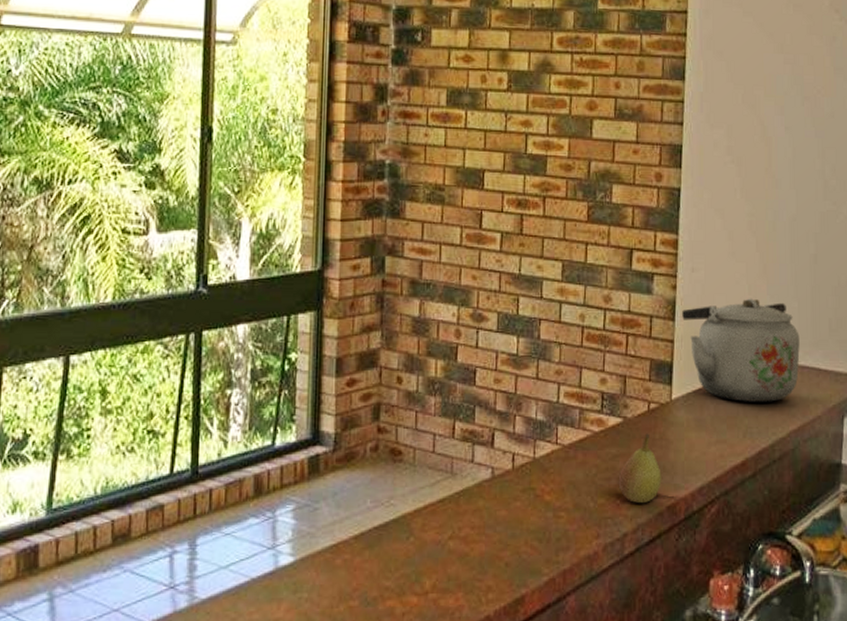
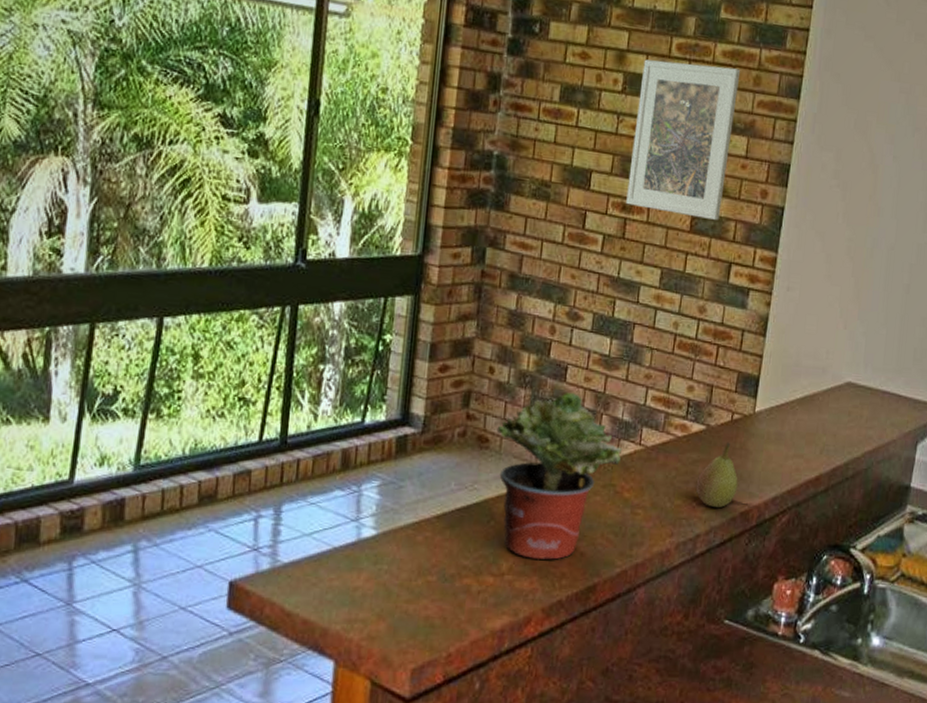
potted plant: none [409,395,539,575] -> present [496,392,623,560]
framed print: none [521,55,623,207] -> present [626,59,741,220]
kettle: present [682,298,800,402] -> none [773,321,885,423]

